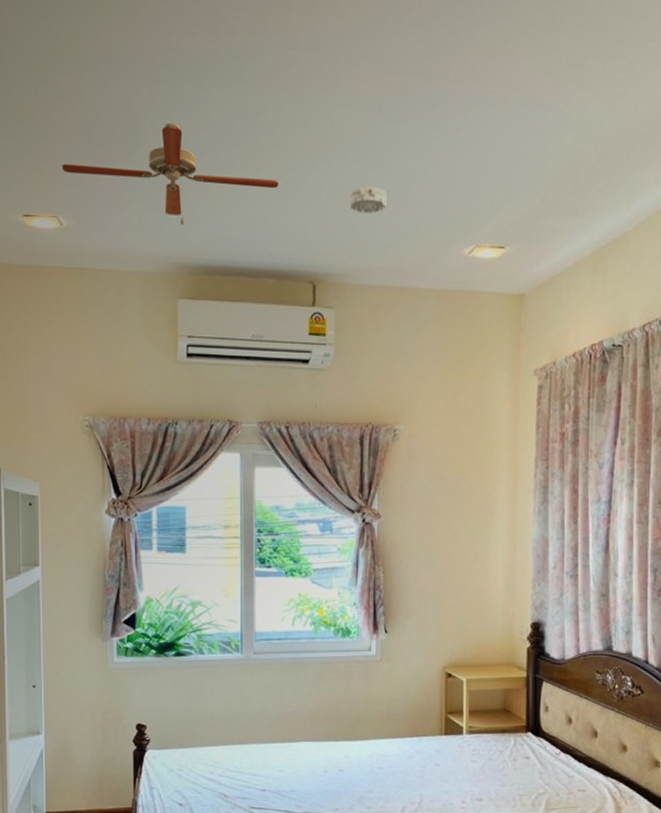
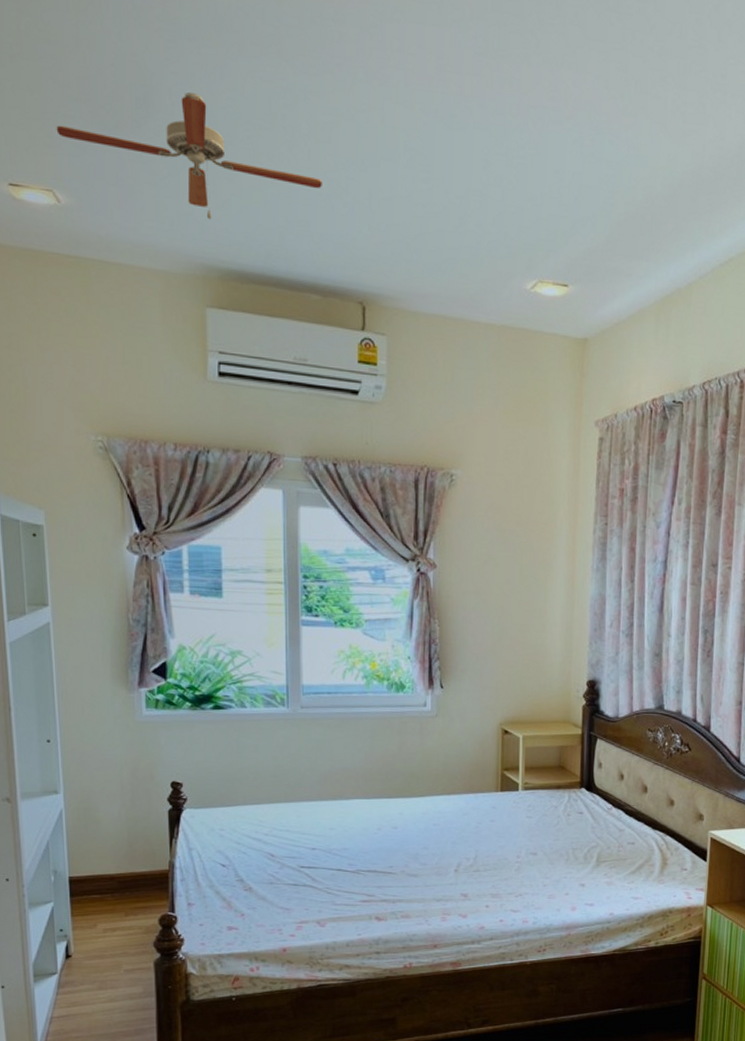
smoke detector: present [349,186,387,213] -> none [403,199,444,232]

